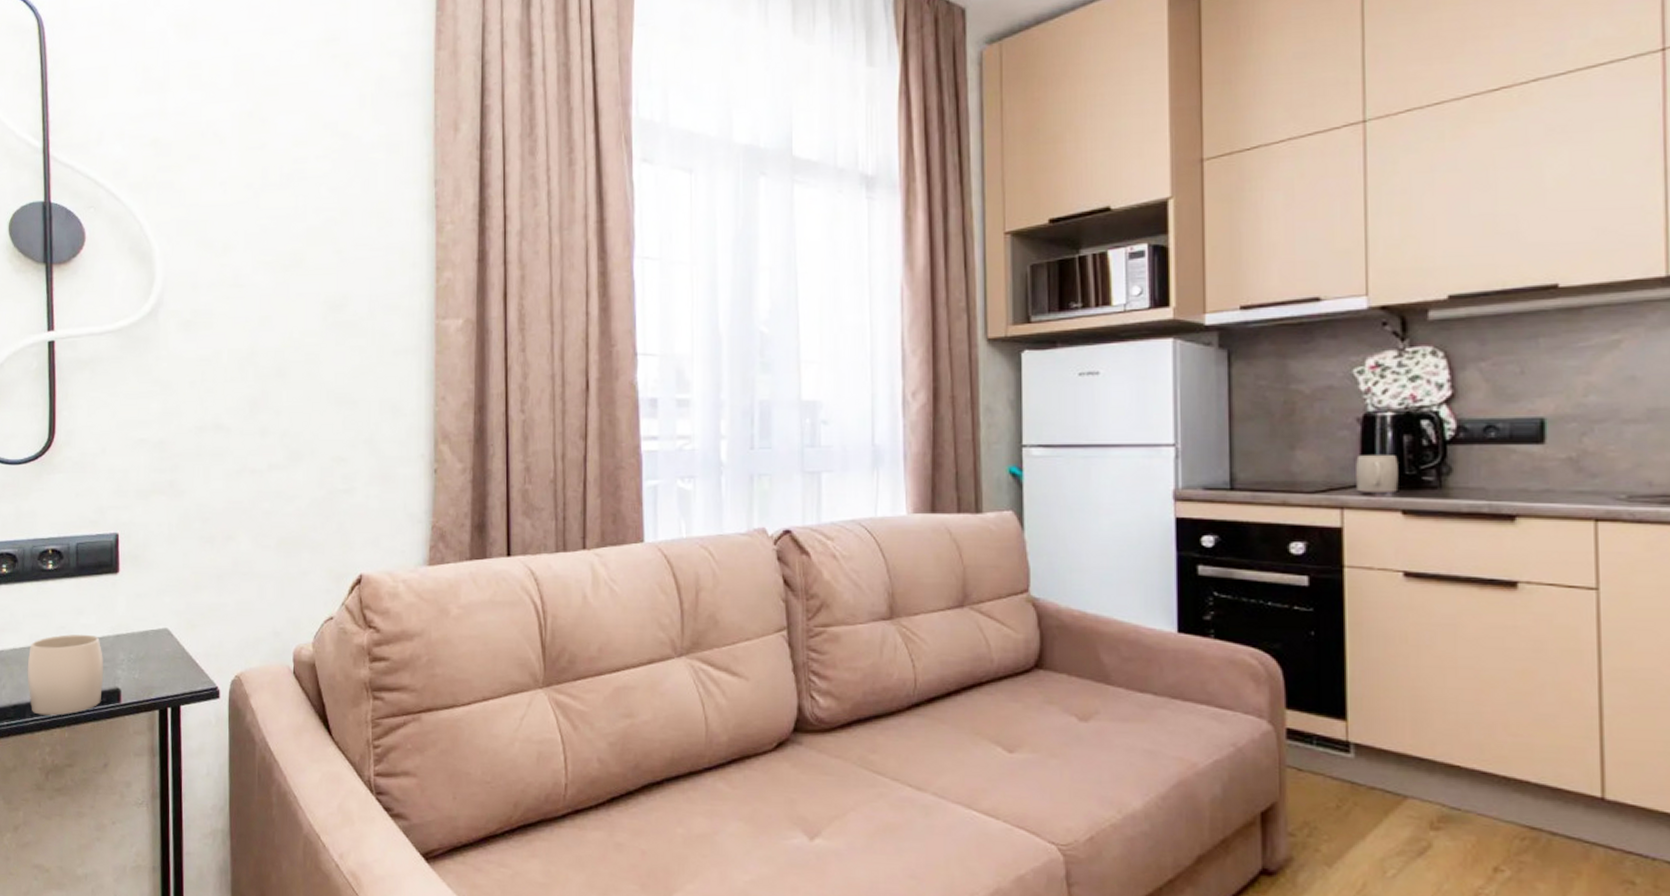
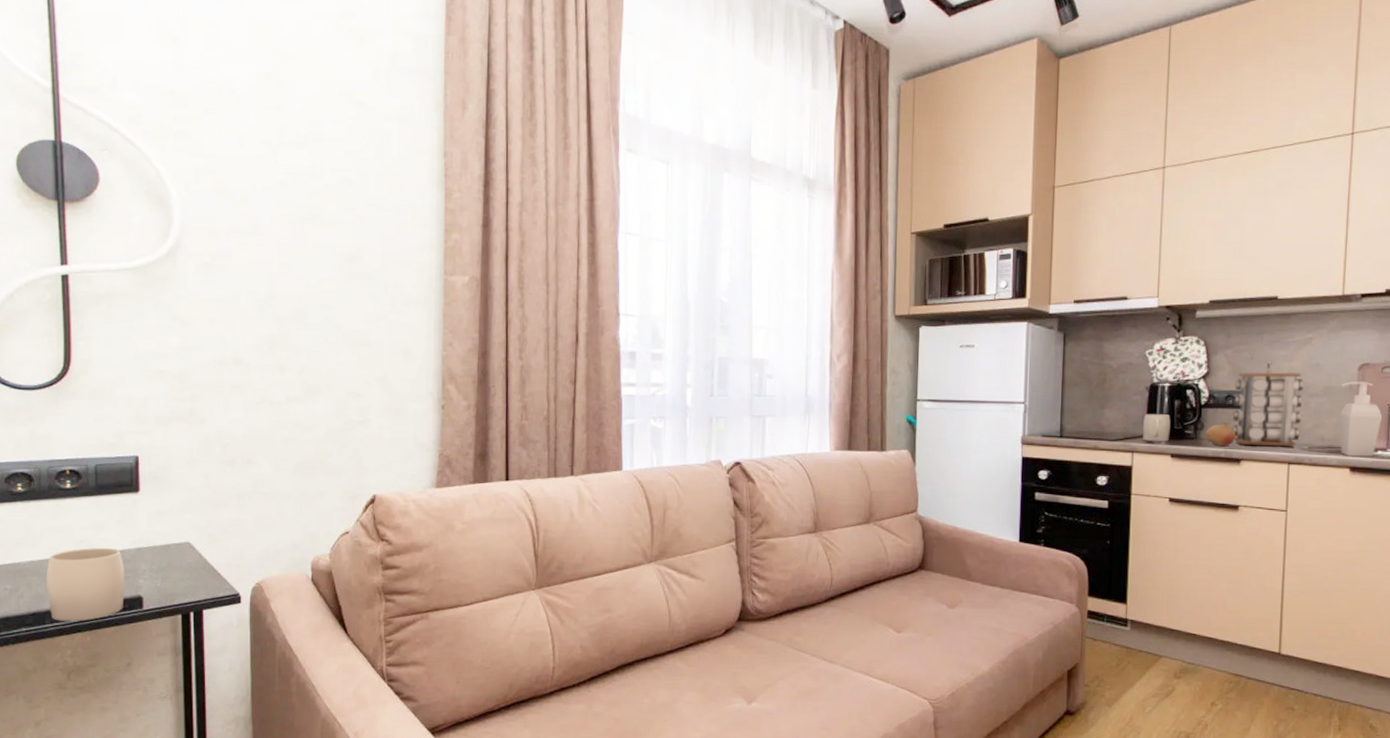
fruit: none [1455,464,1505,498] -> present [1205,422,1236,447]
spice rack: none [1497,373,1612,497] -> present [1231,360,1304,447]

